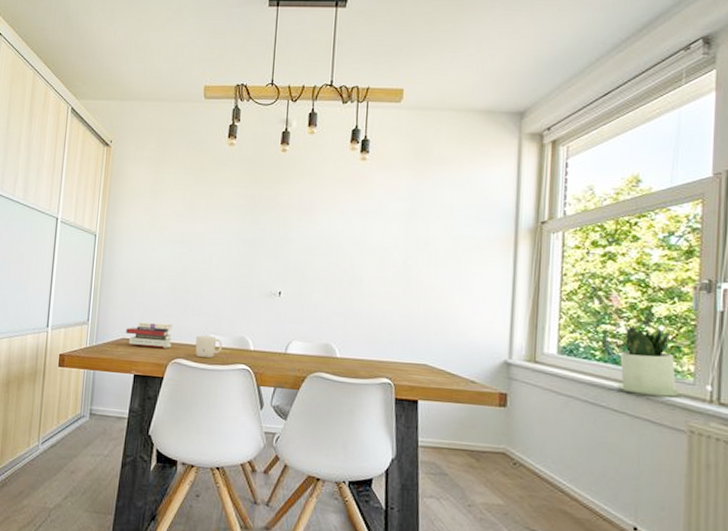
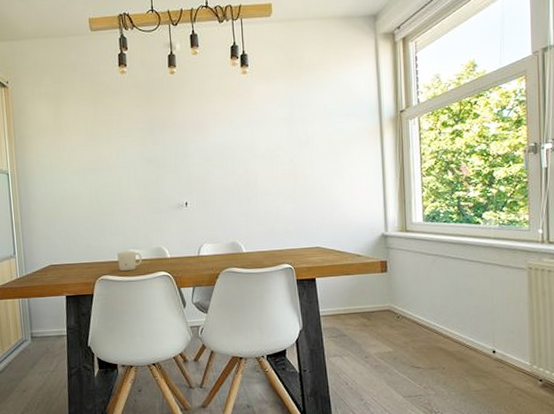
books: present [126,321,173,349] -> none [52,245,97,271]
planter: present [617,325,682,397] -> none [471,186,520,245]

